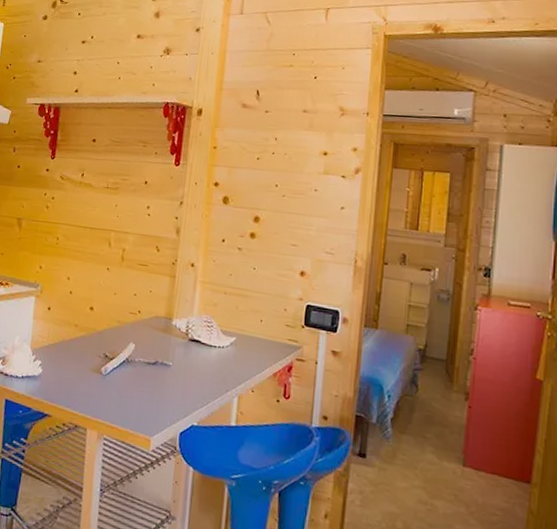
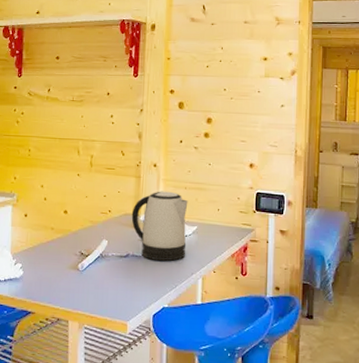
kettle: none [162,294,227,374] -> present [131,191,188,262]

